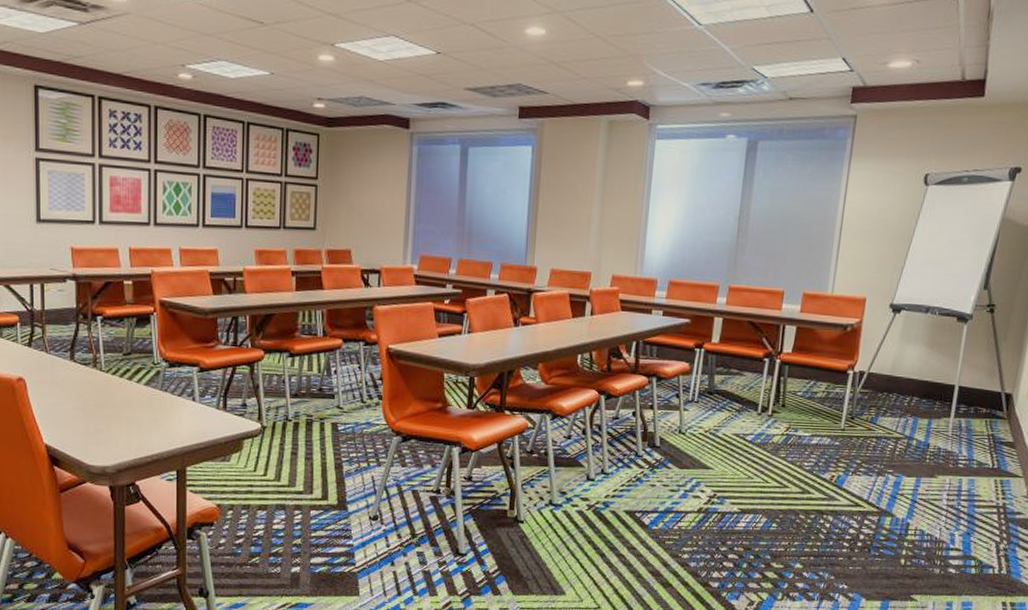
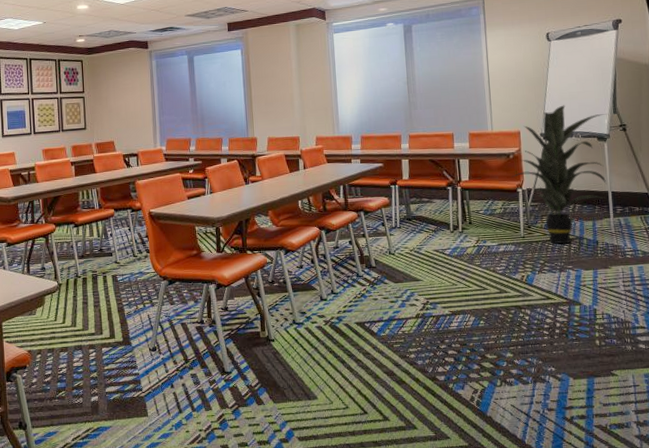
indoor plant: none [843,271,976,444] -> present [511,105,607,244]

